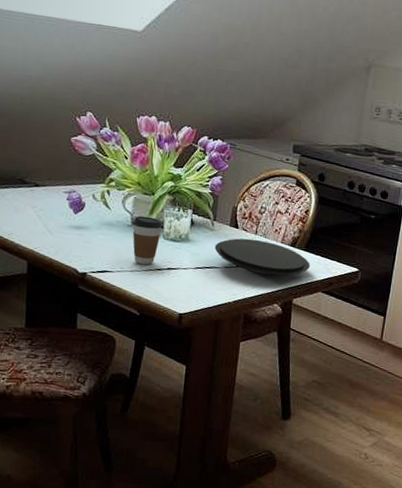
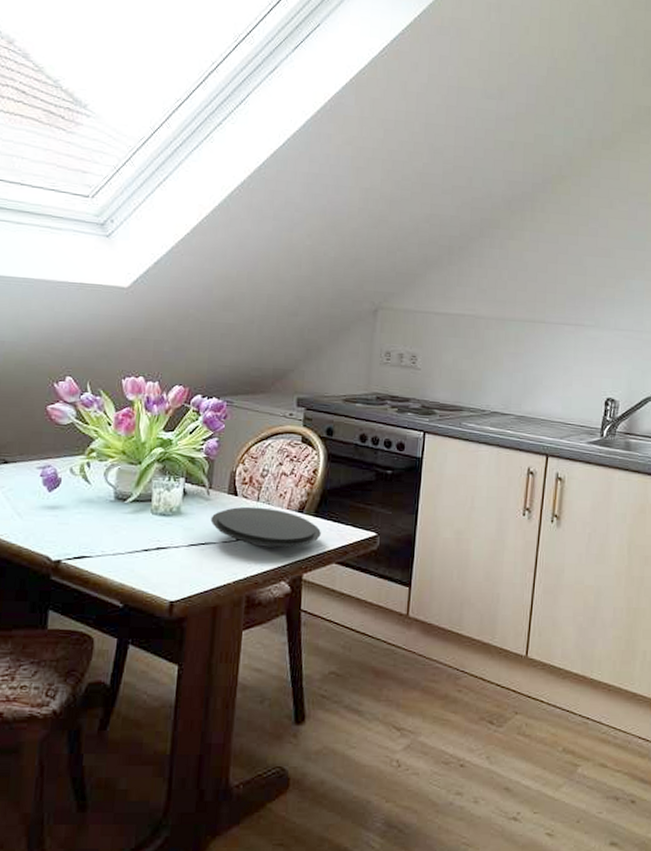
coffee cup: present [133,215,162,265] -> none [116,489,150,546]

